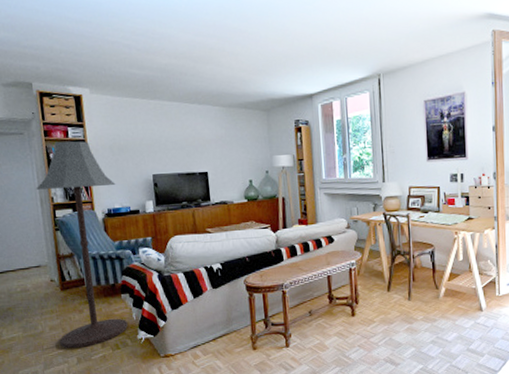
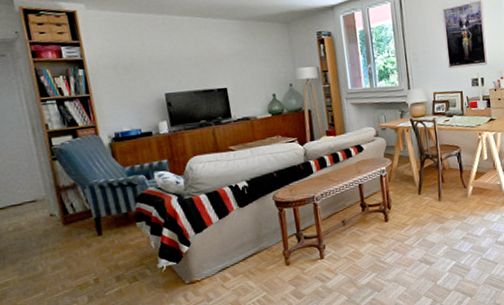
floor lamp: present [36,140,128,349] -> none [25,61,146,288]

